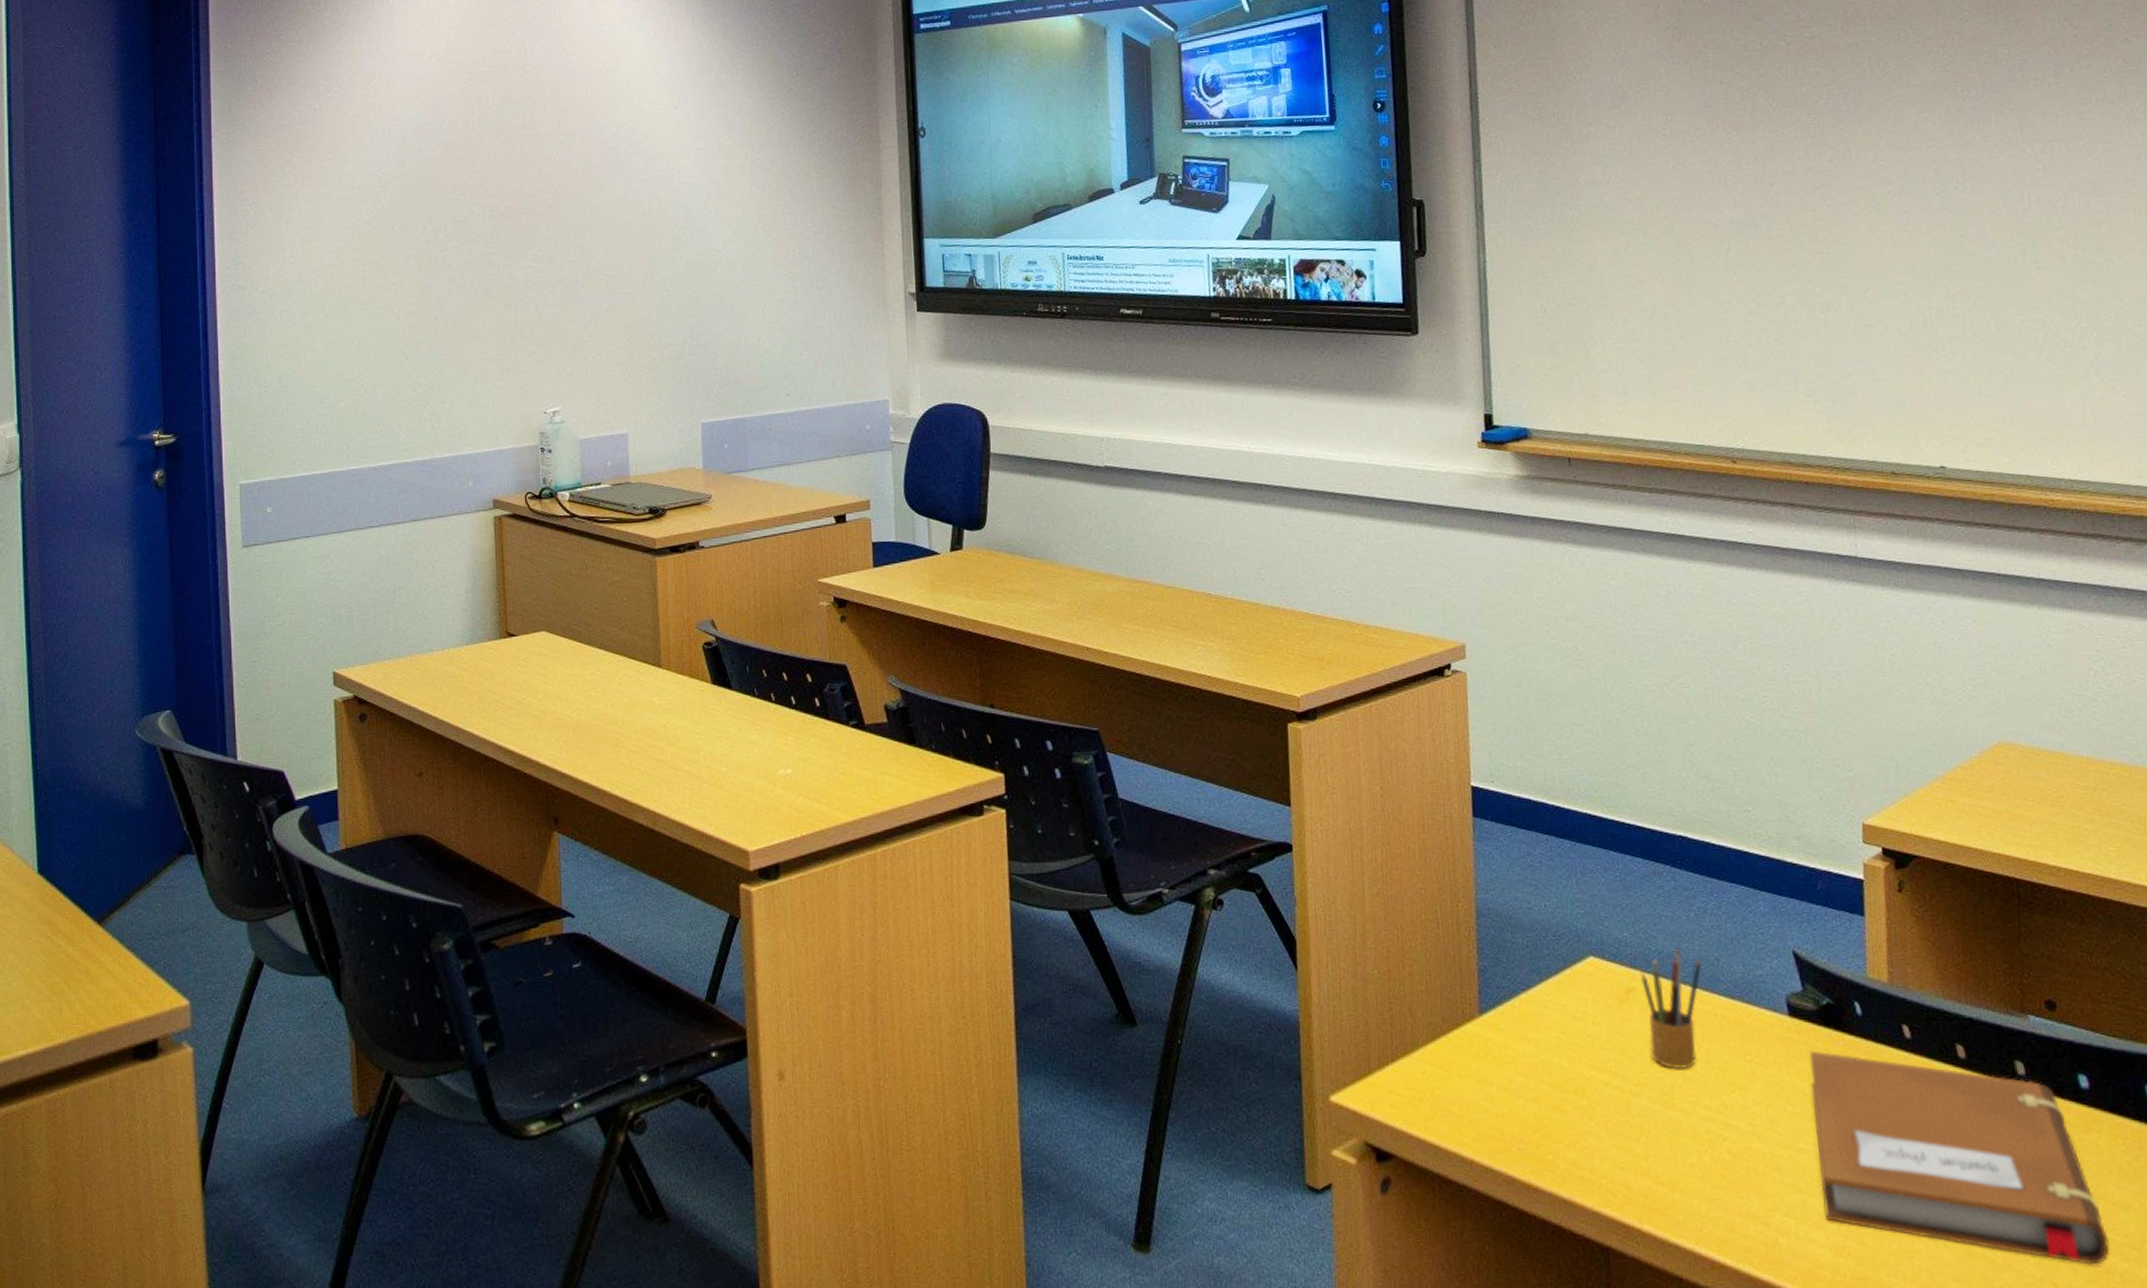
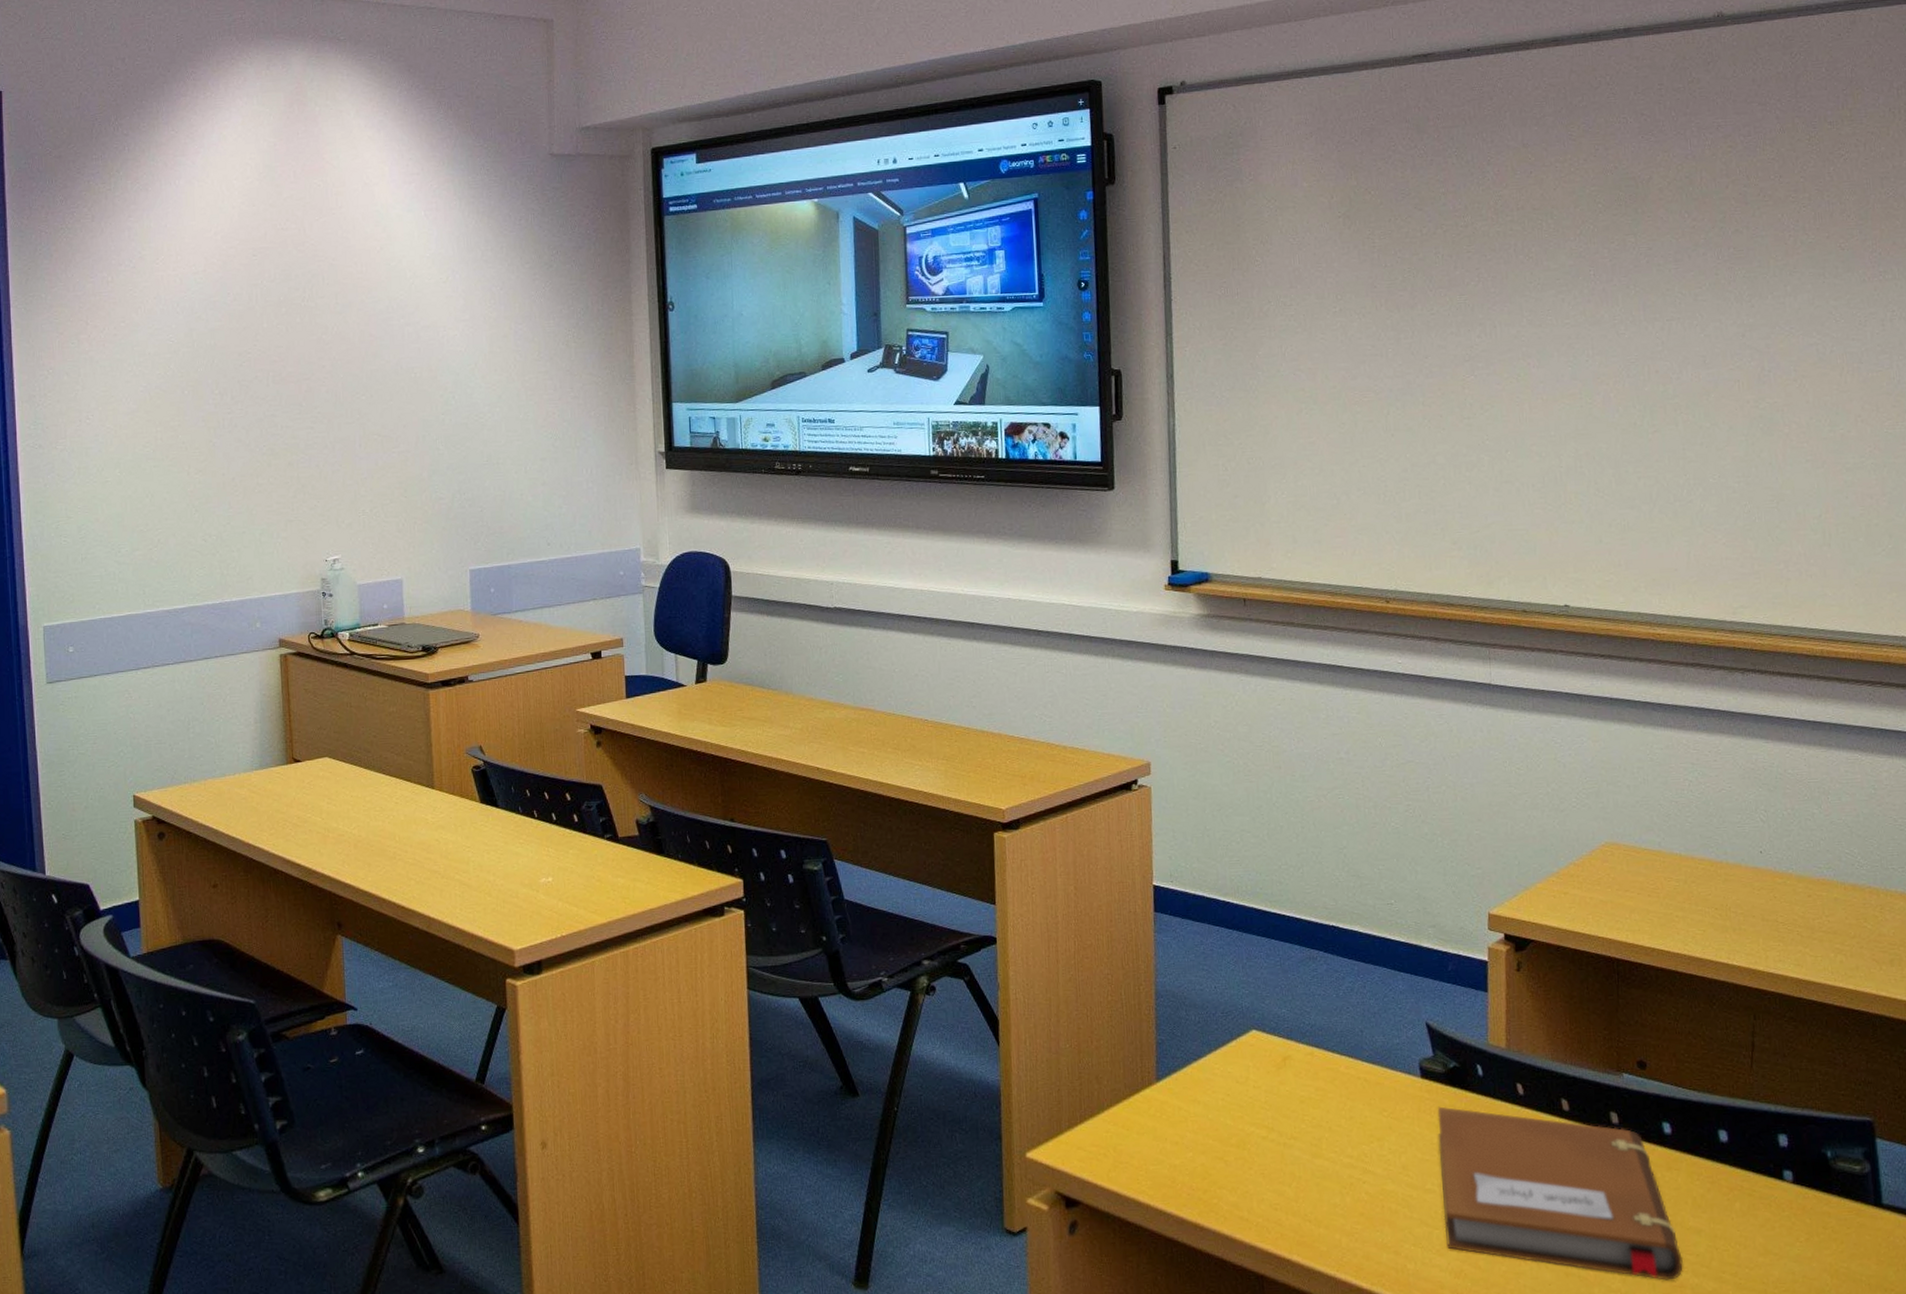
pencil box: present [1640,947,1702,1070] -> none [1295,1021,1349,1125]

